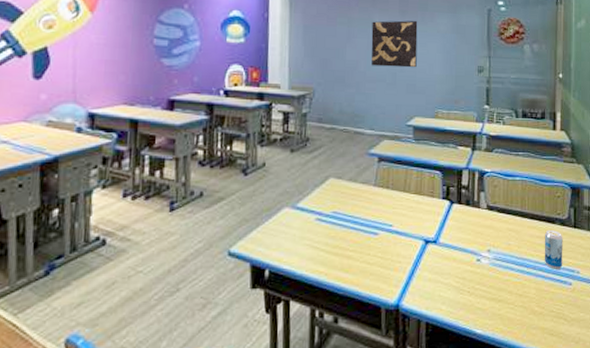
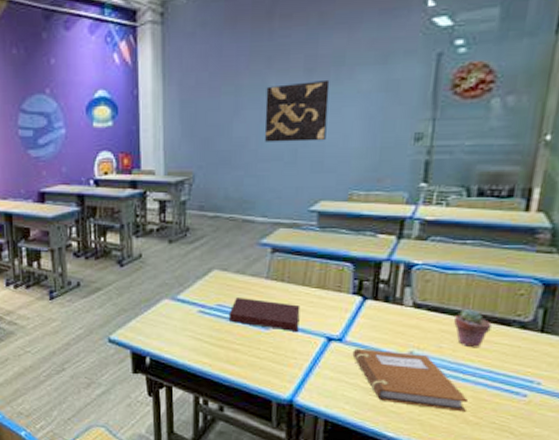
notebook: none [342,204,403,236] -> present [228,298,301,331]
notebook: none [445,249,532,303] -> present [352,348,468,412]
potted succulent: none [517,209,542,244] -> present [454,308,492,348]
beverage can: present [544,229,563,269] -> none [489,333,522,378]

